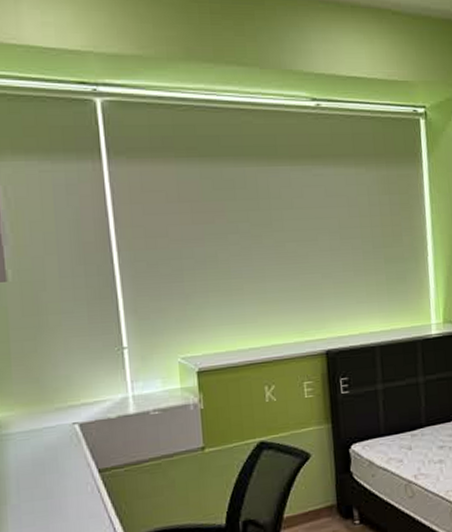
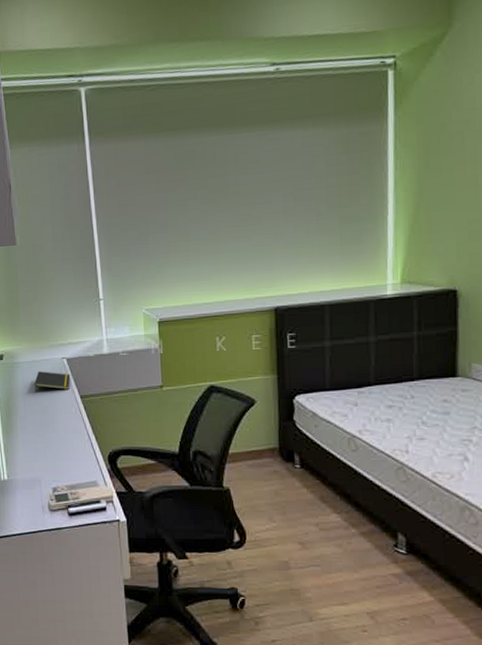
notepad: none [31,442,85,472] -> present [33,371,71,393]

